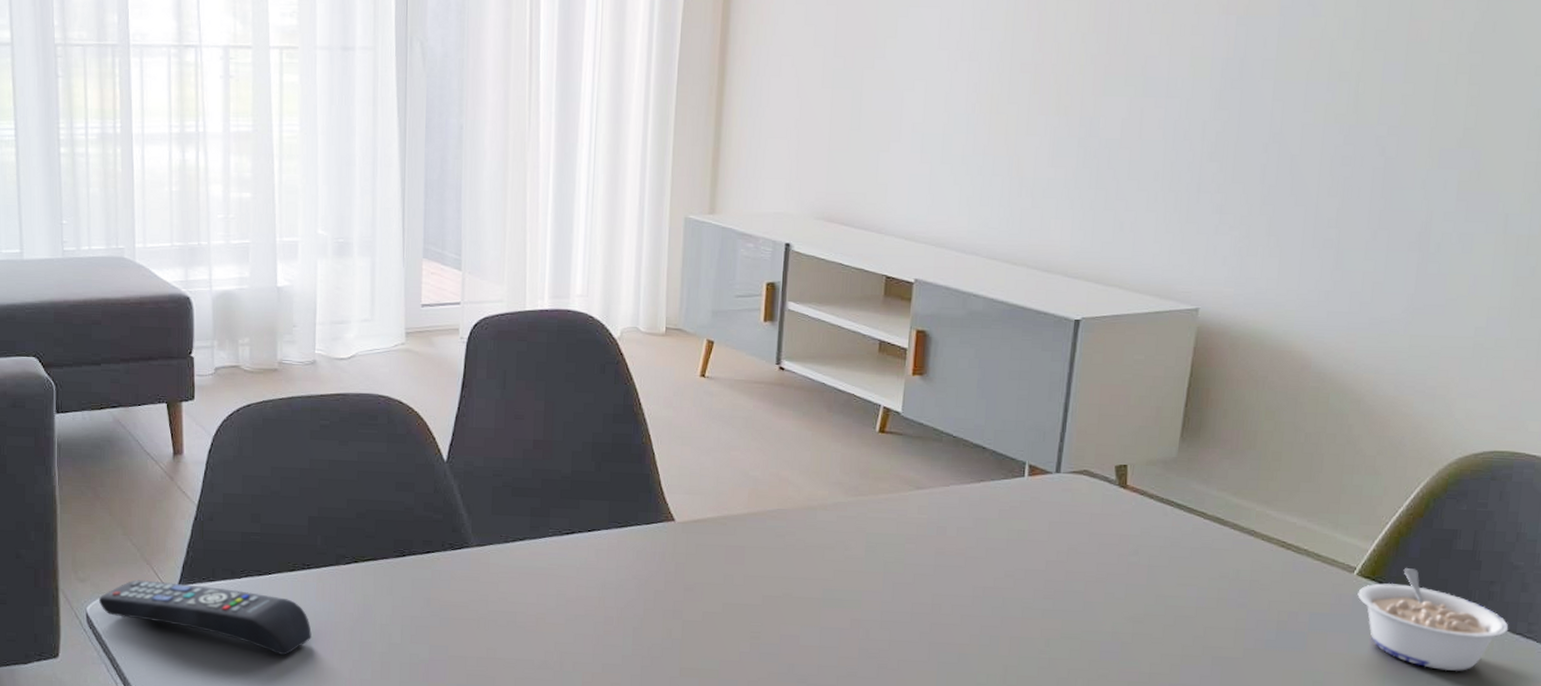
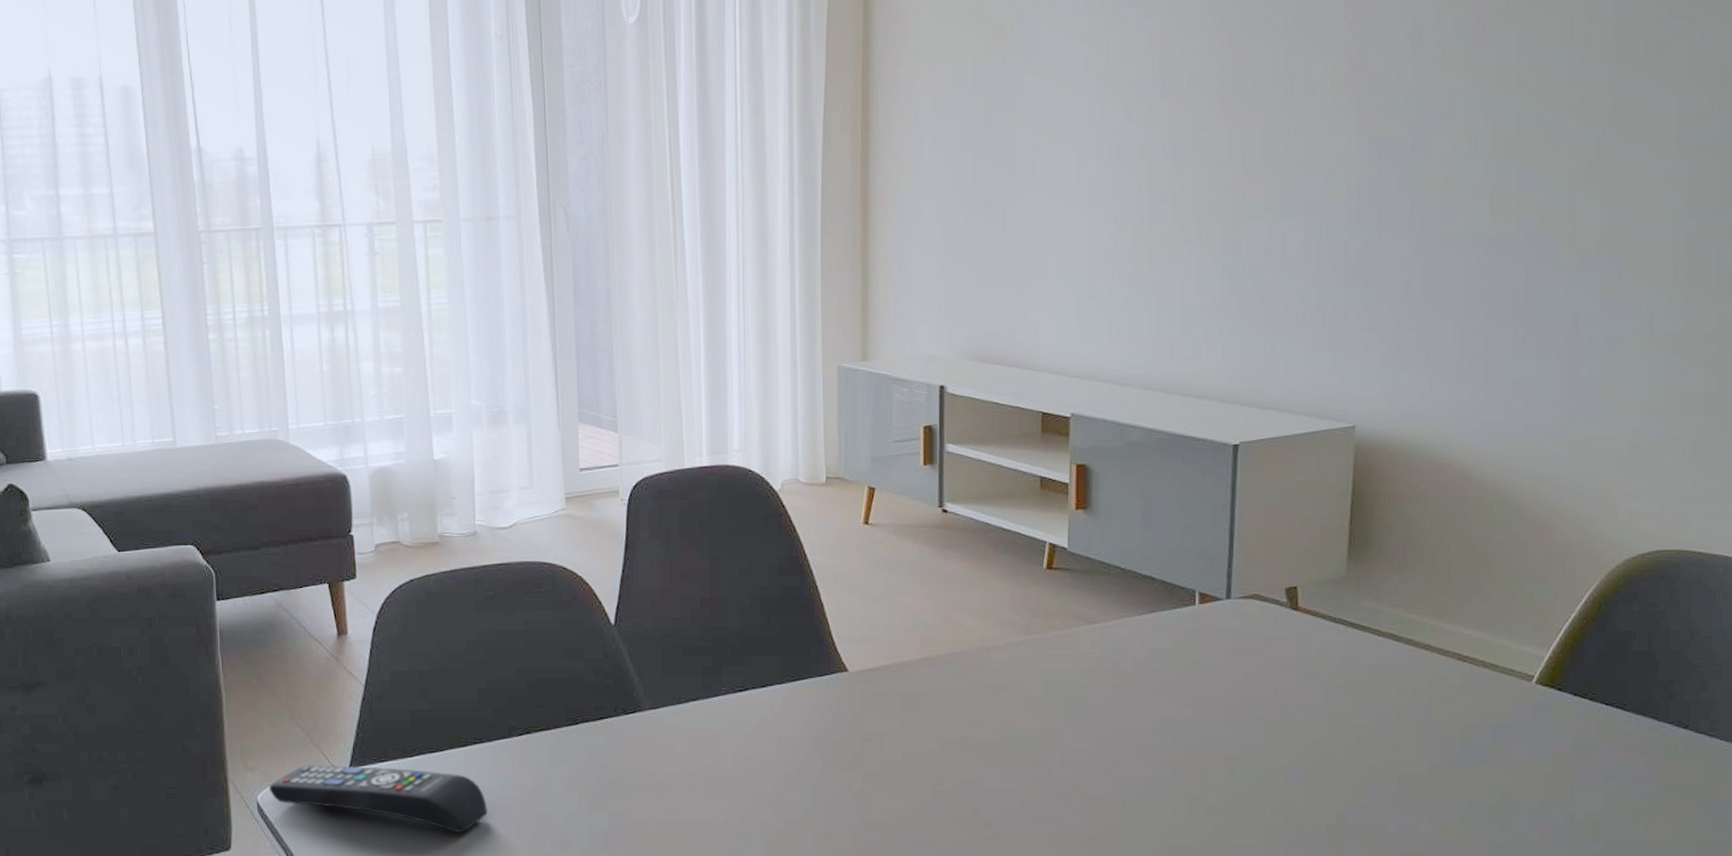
legume: present [1357,568,1509,671] -> none [1538,673,1692,774]

